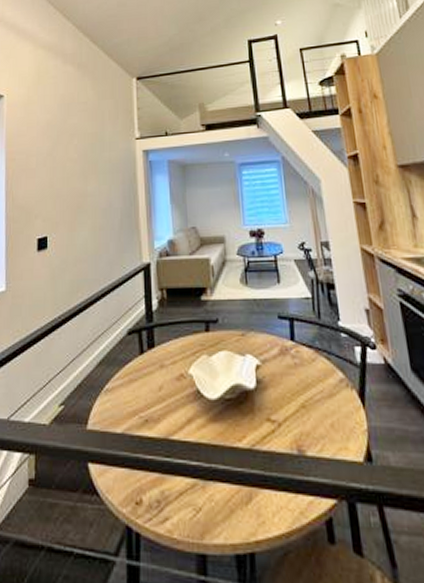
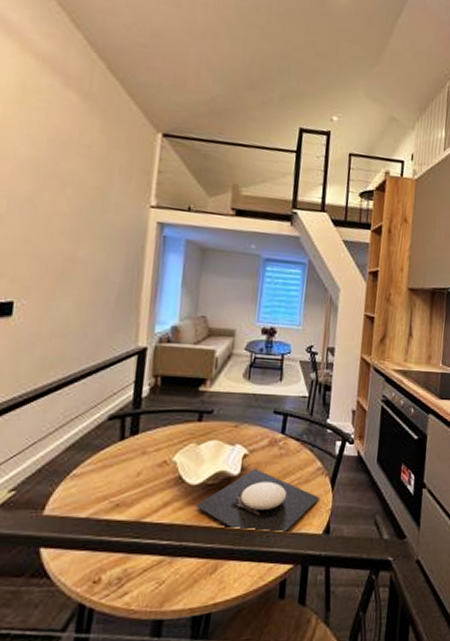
plate: none [218,380,351,459] -> present [195,468,320,533]

